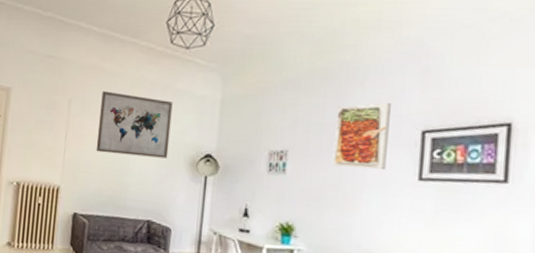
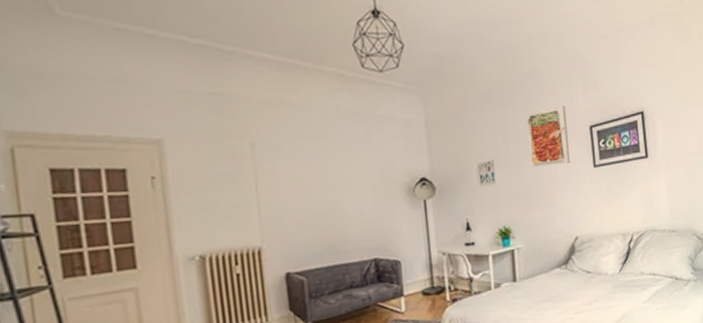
wall art: present [96,91,173,159] -> none [292,127,383,198]

